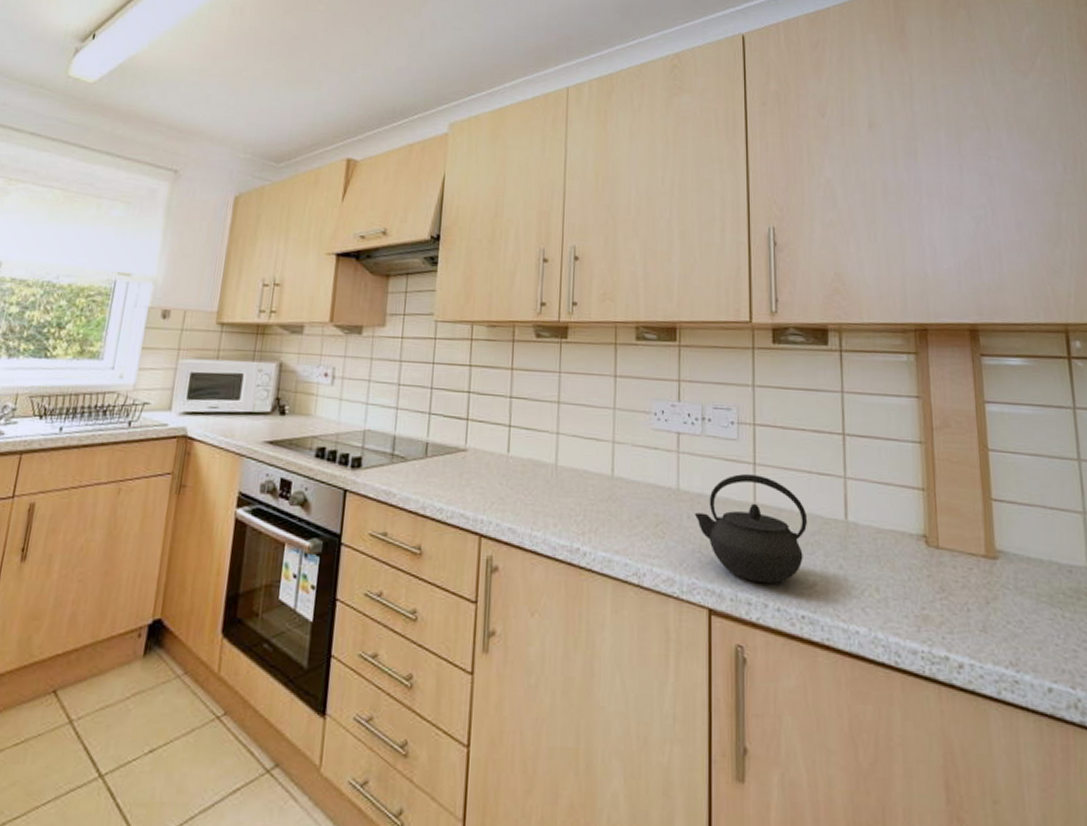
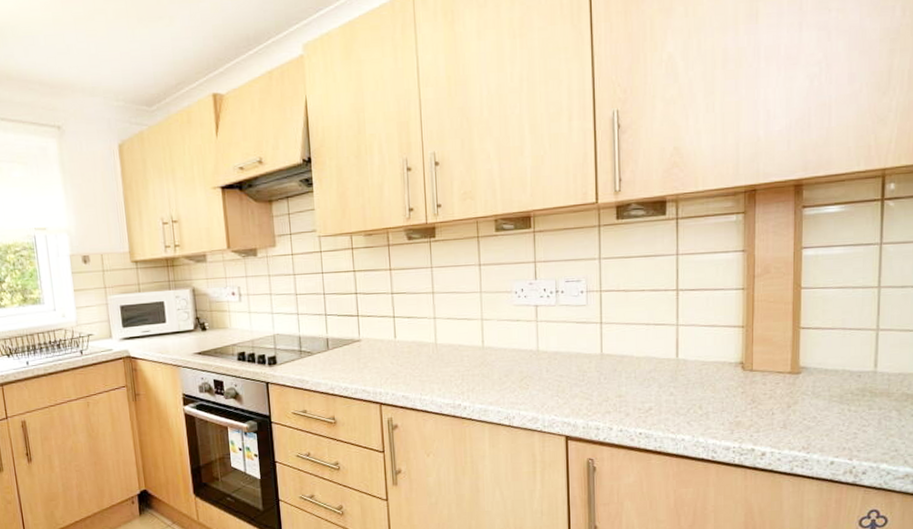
kettle: present [694,474,808,584] -> none [552,331,646,413]

